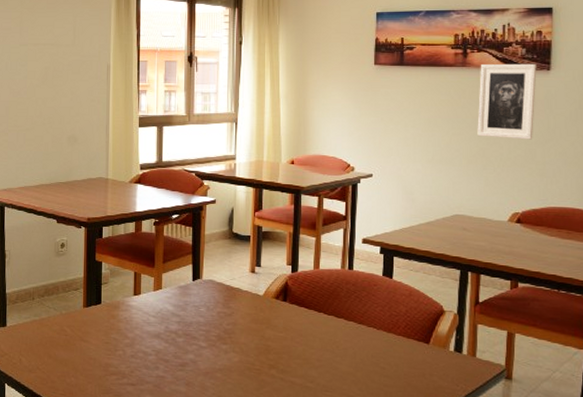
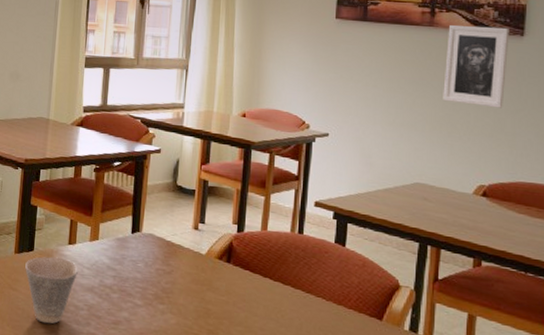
cup: none [94,308,144,371] -> present [25,256,78,324]

